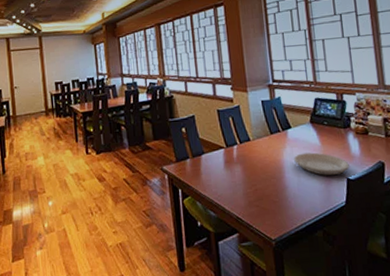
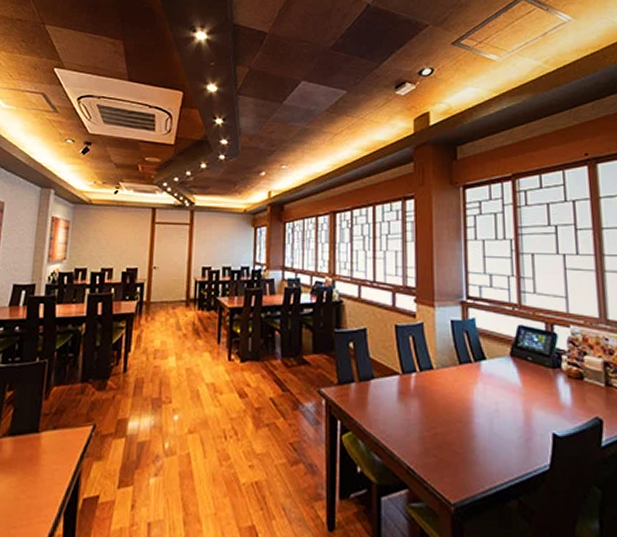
plate: present [294,152,350,175] -> none [487,394,557,427]

